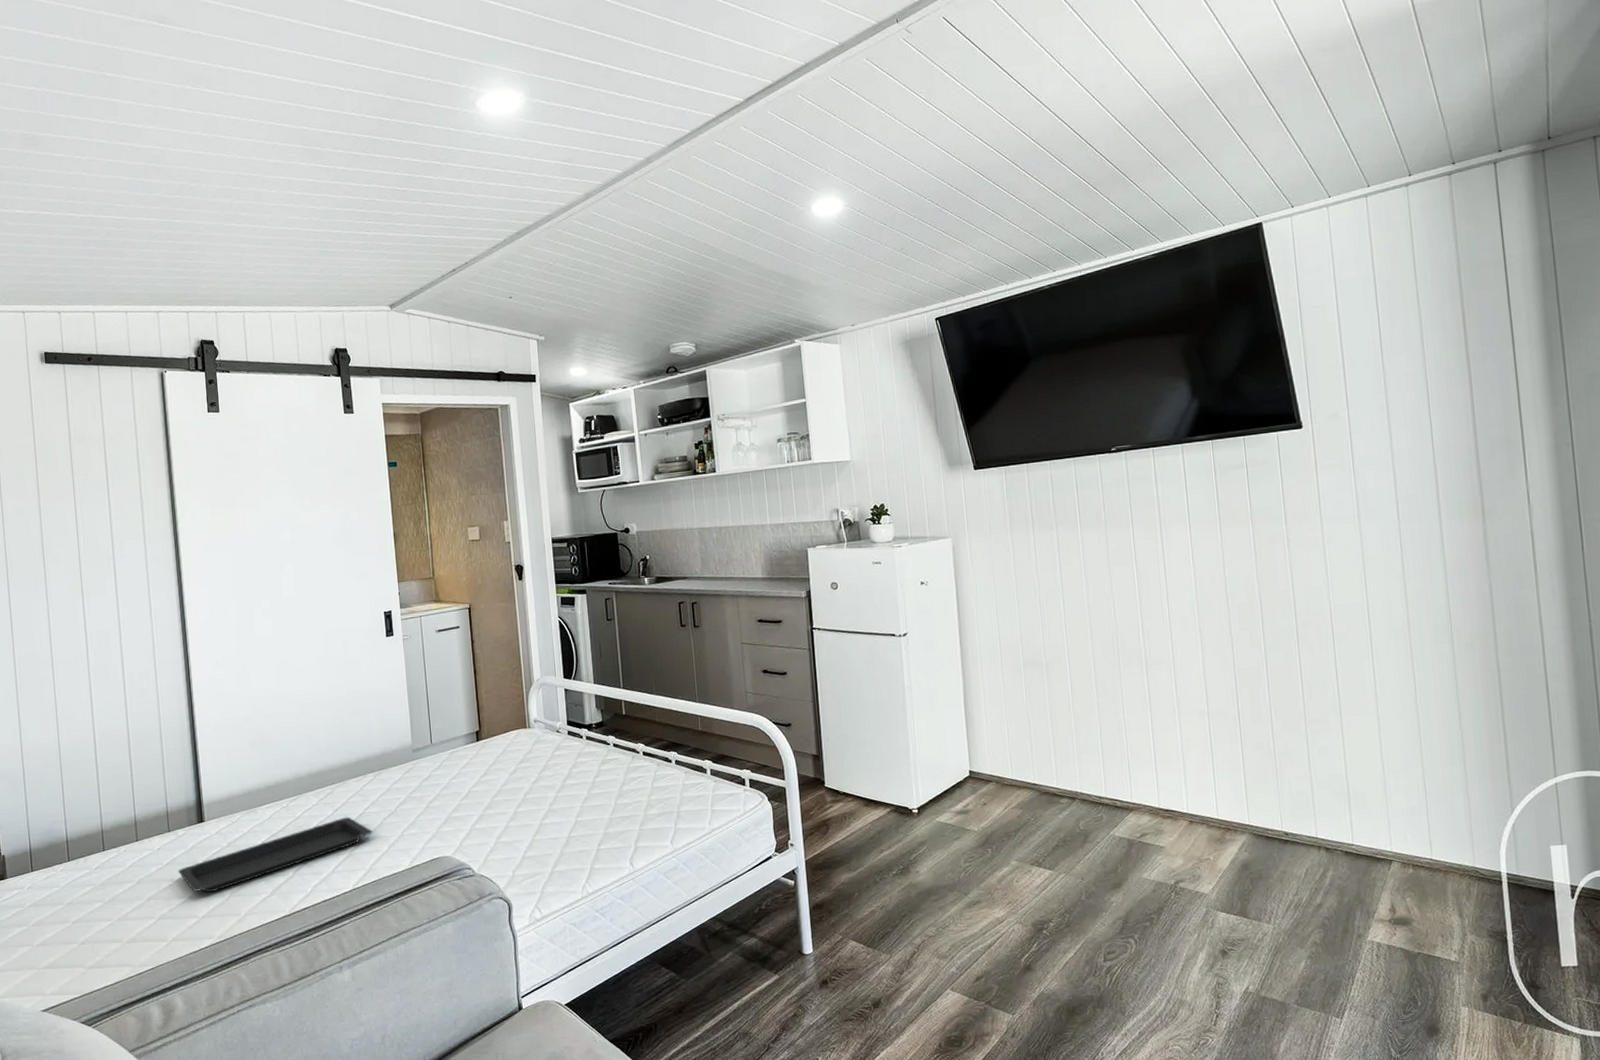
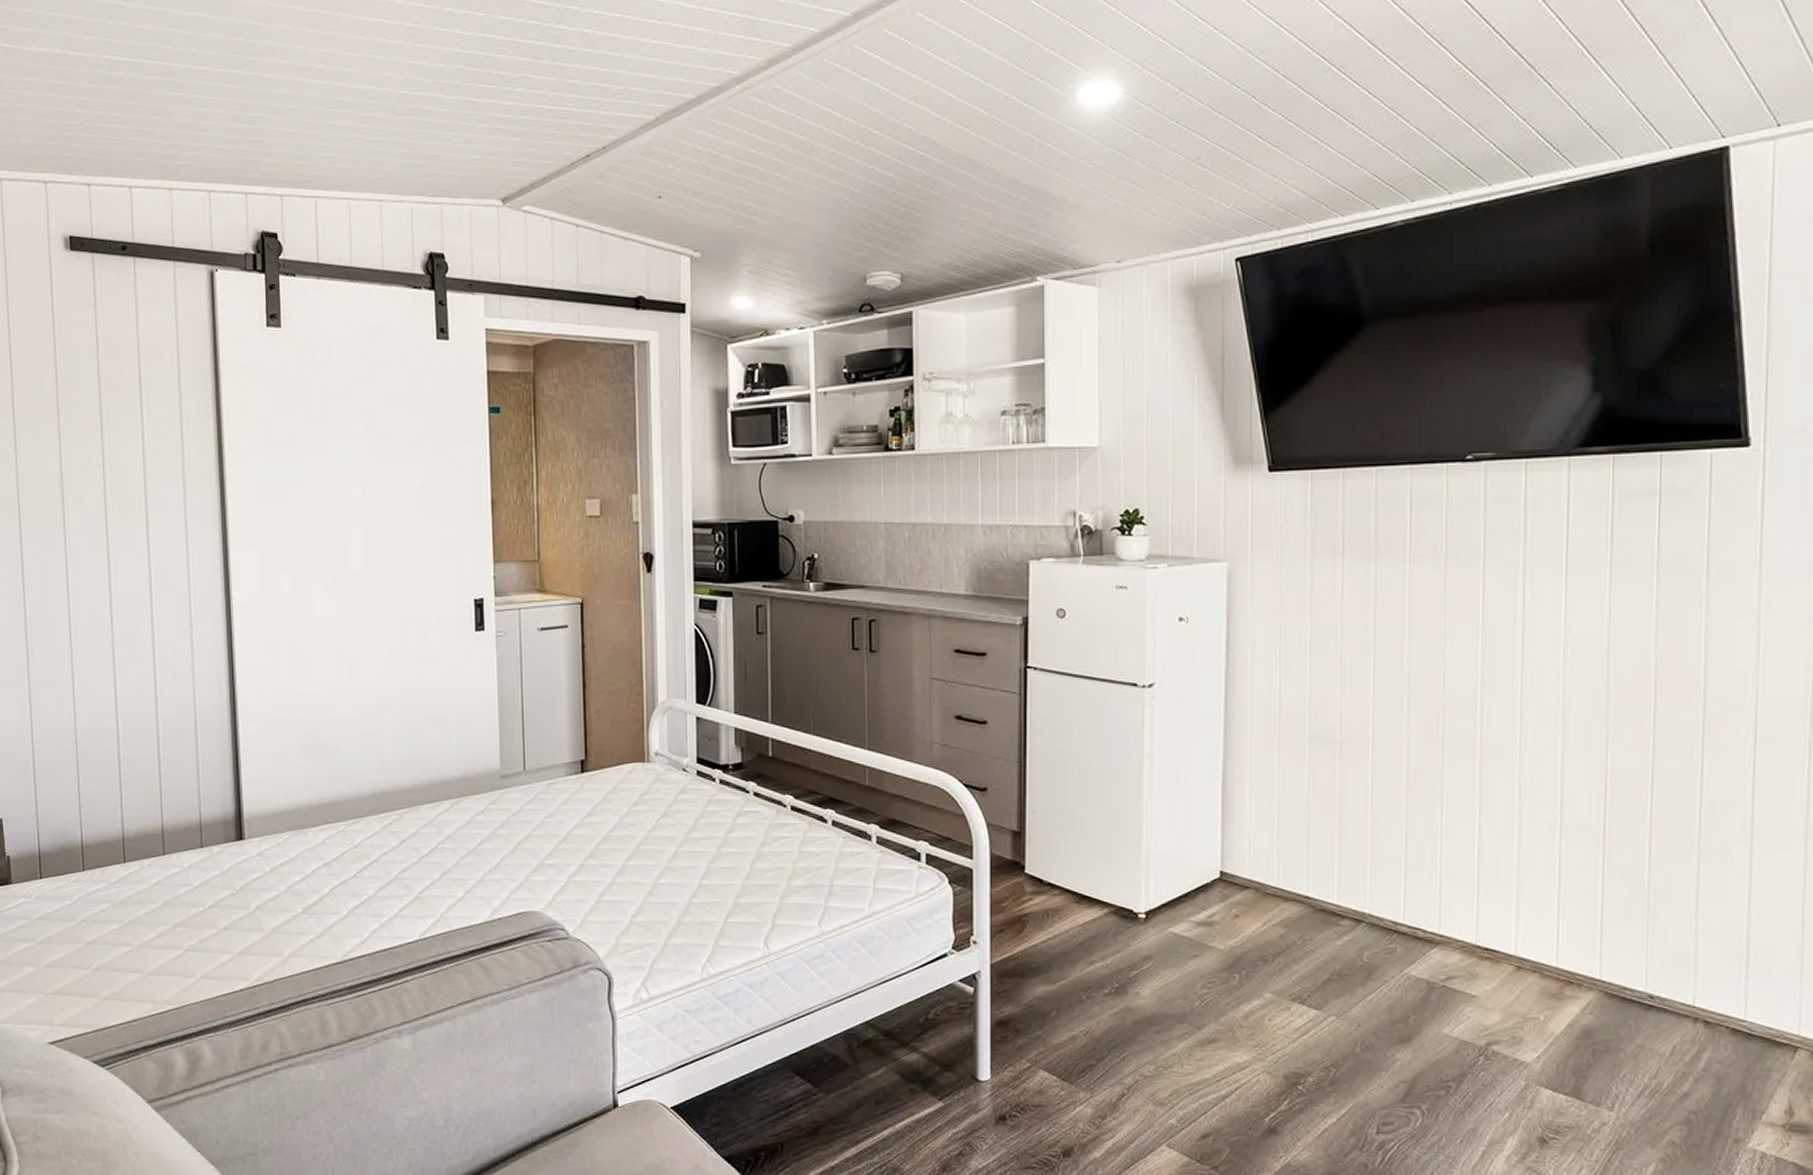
serving tray: present [178,816,373,893] -> none [211,850,446,926]

